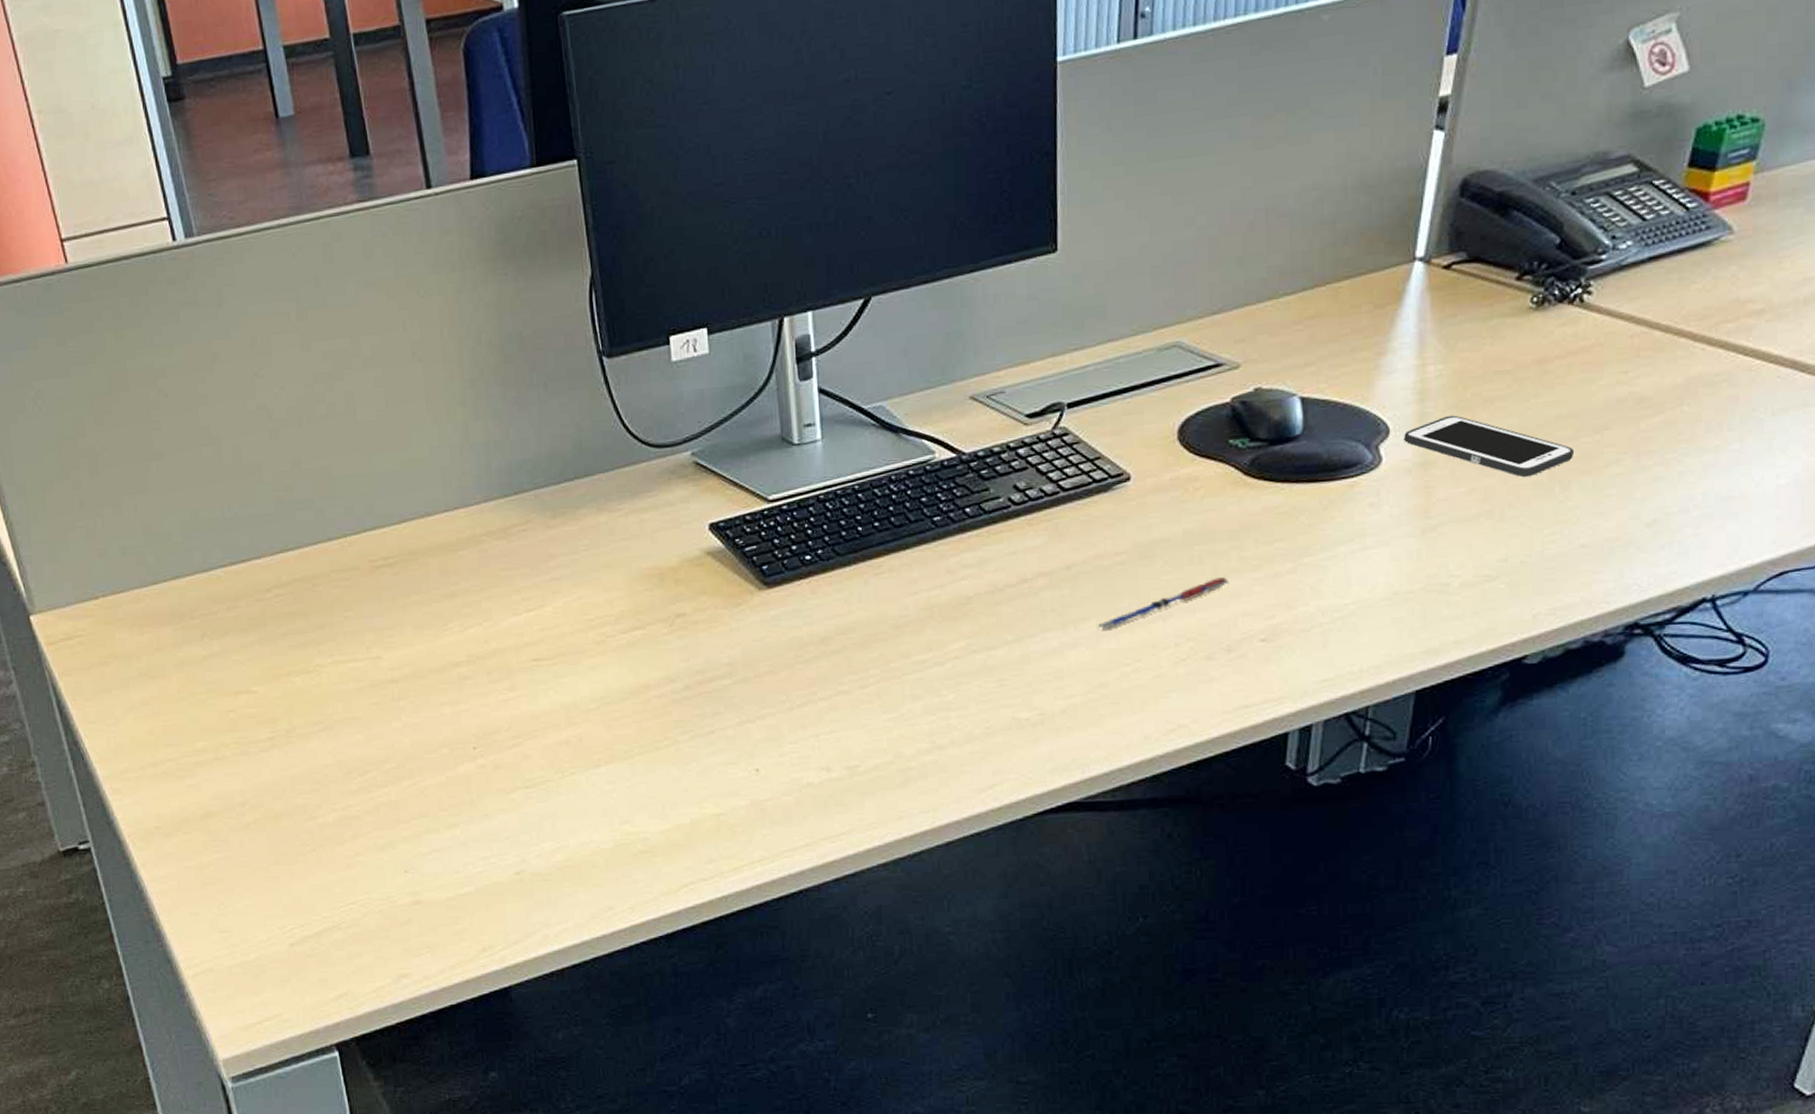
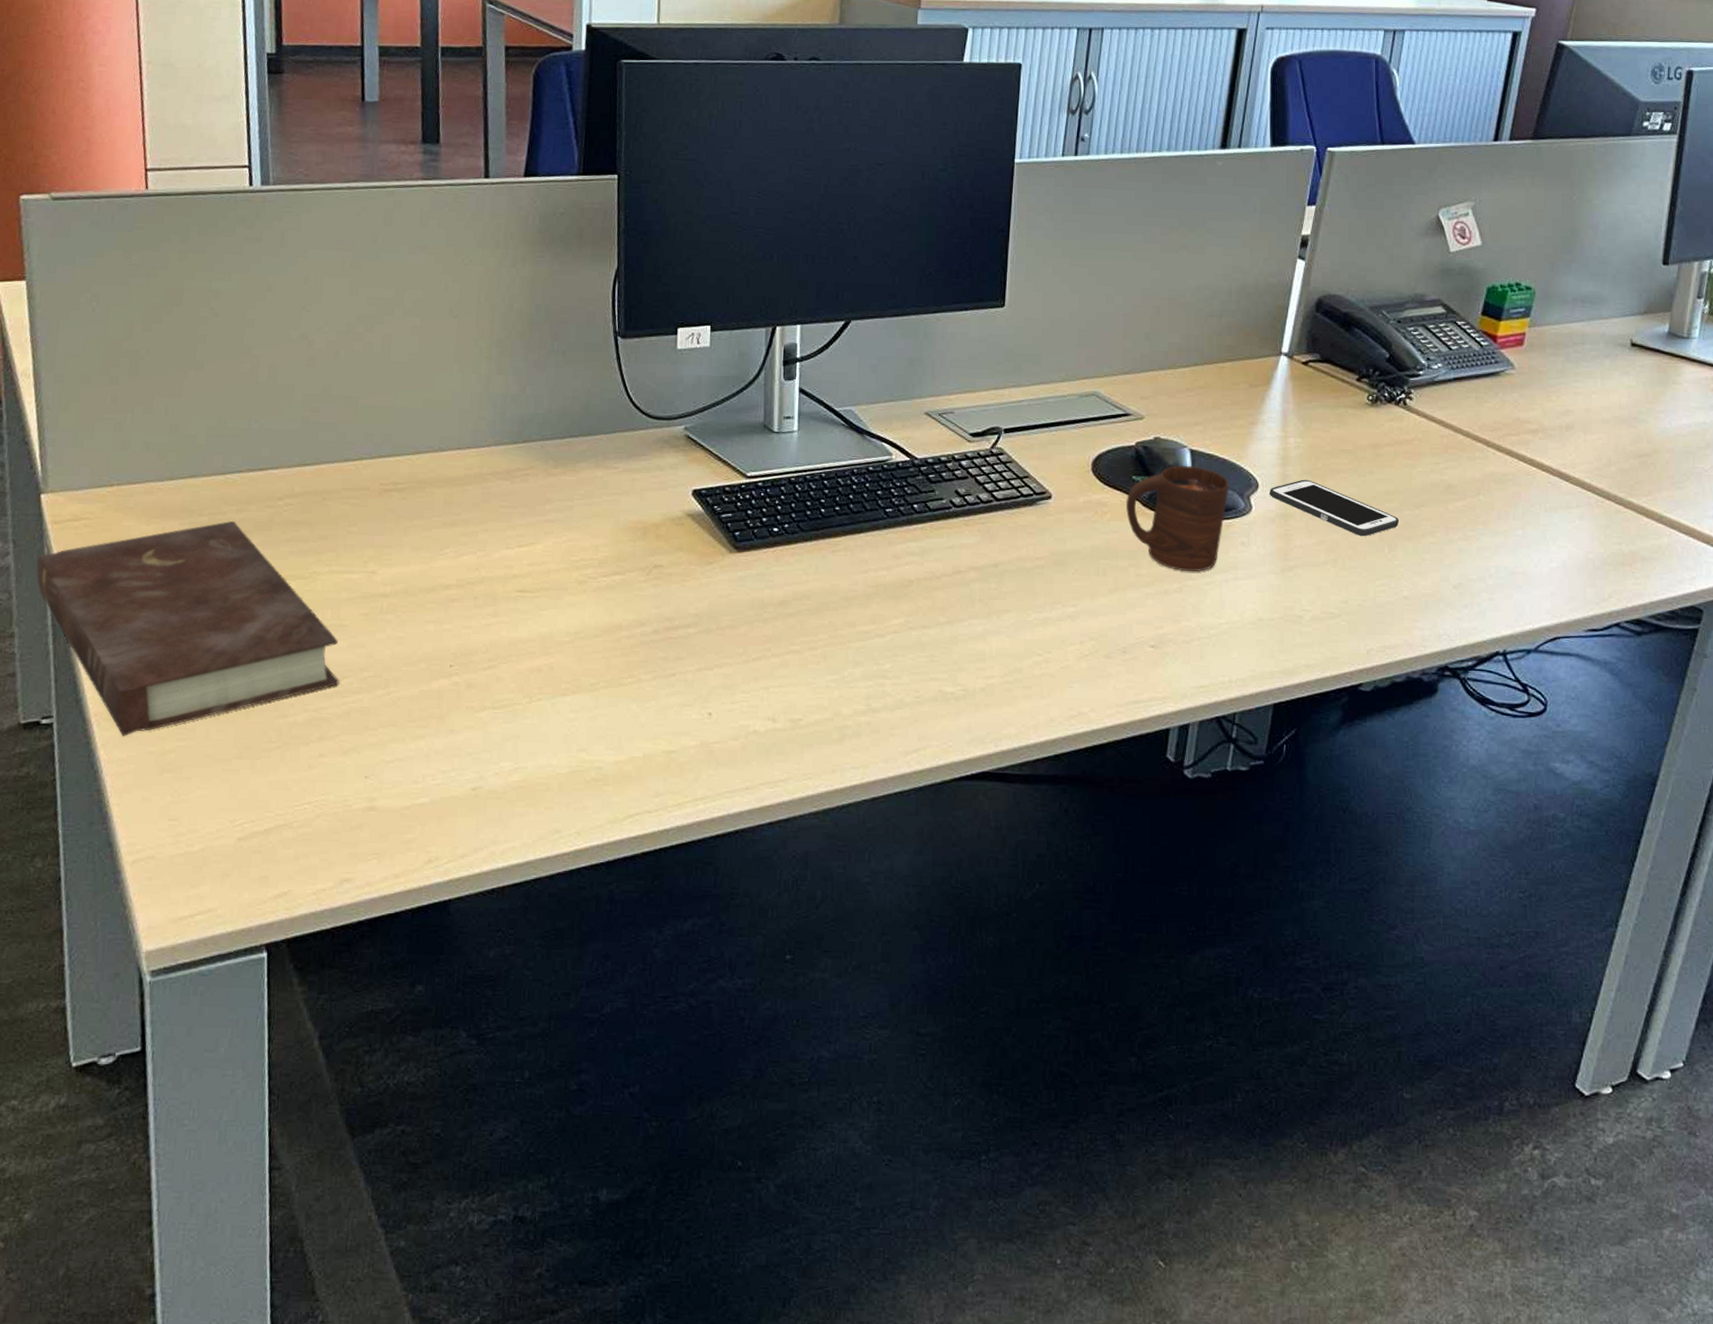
book: none [40,620,363,854] -> present [36,520,339,736]
pen: present [1098,577,1229,630] -> none [1017,589,1127,622]
cup: none [1222,417,1351,548] -> present [1125,465,1229,573]

